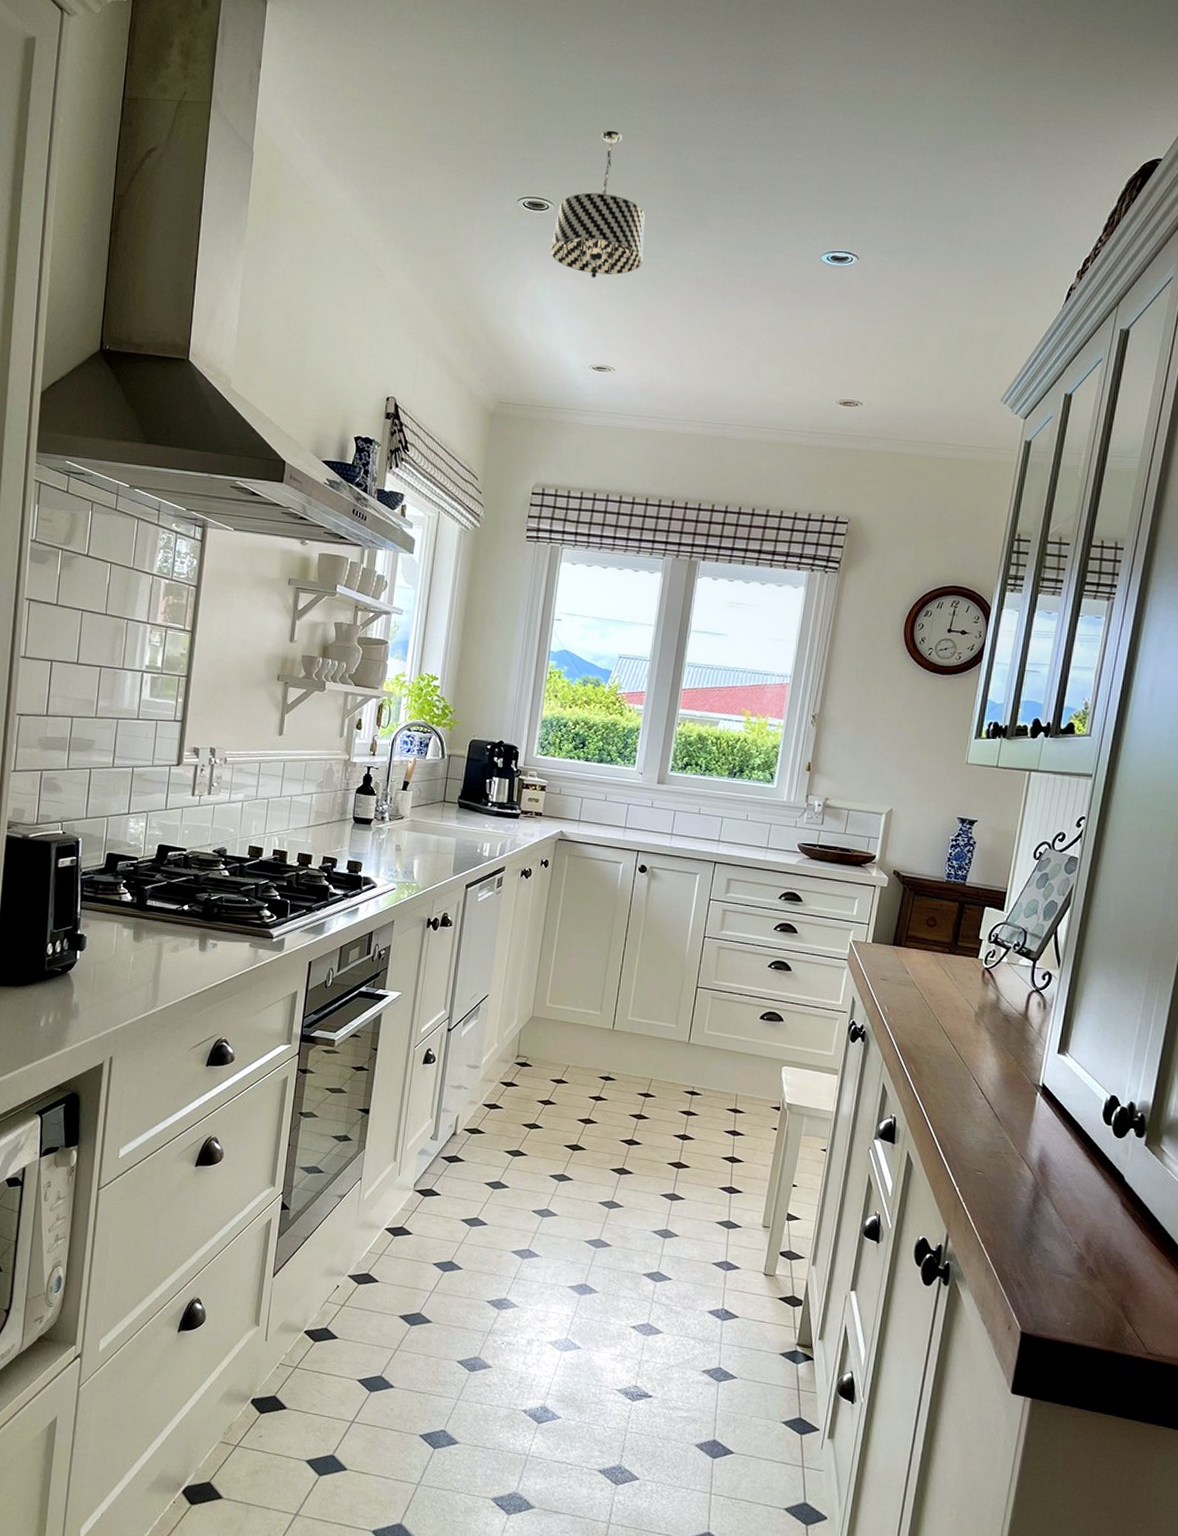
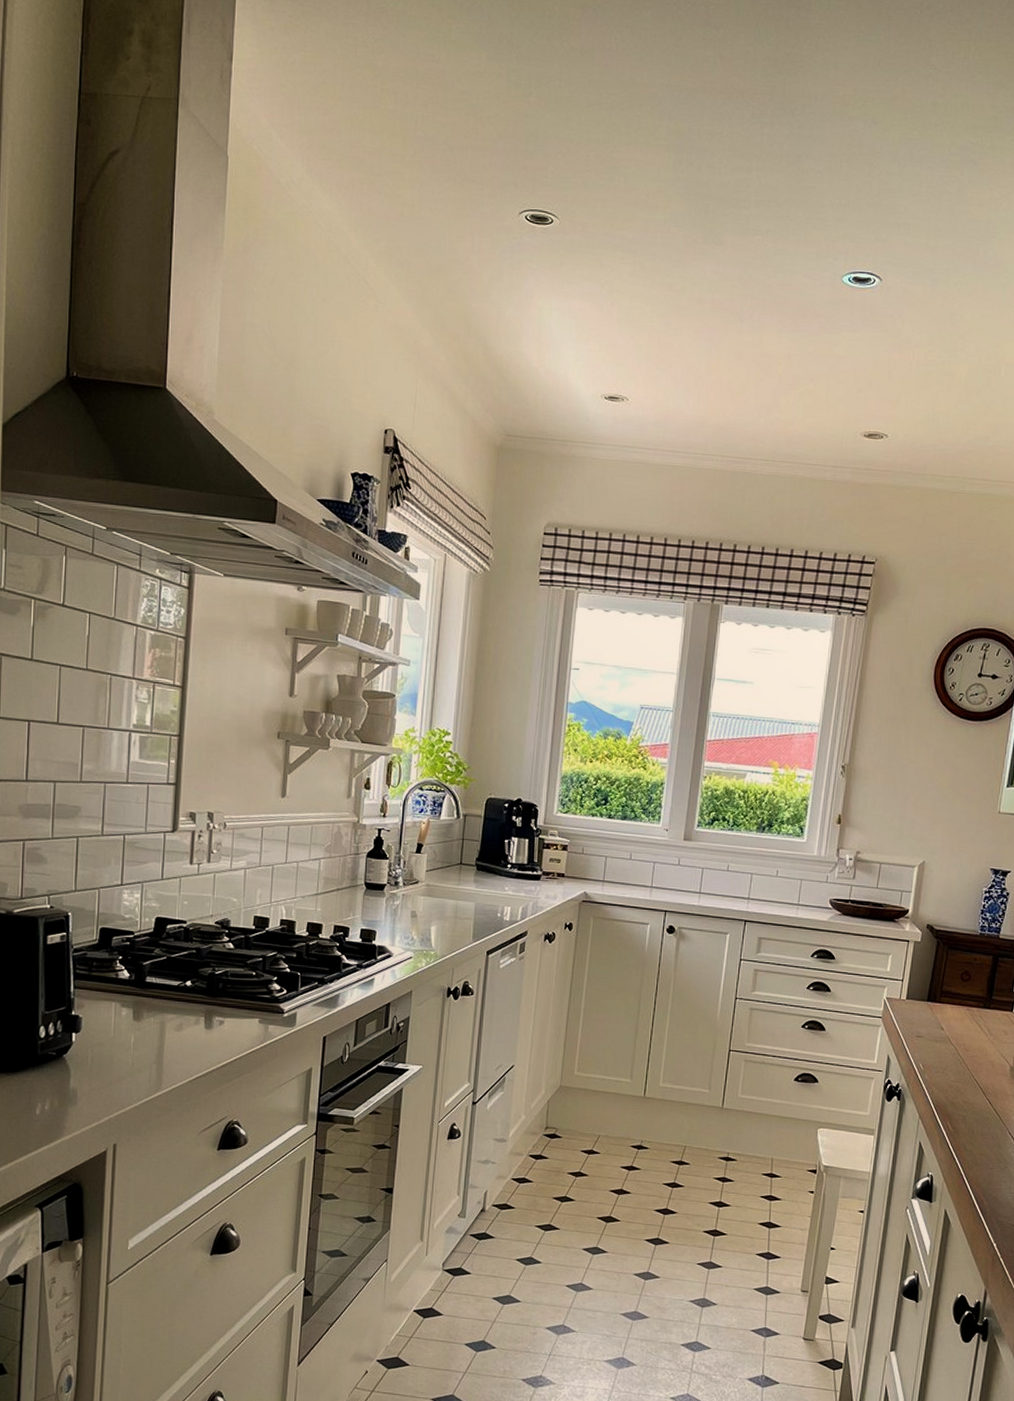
pendant light: present [550,130,645,278] -> none [556,137,656,300]

